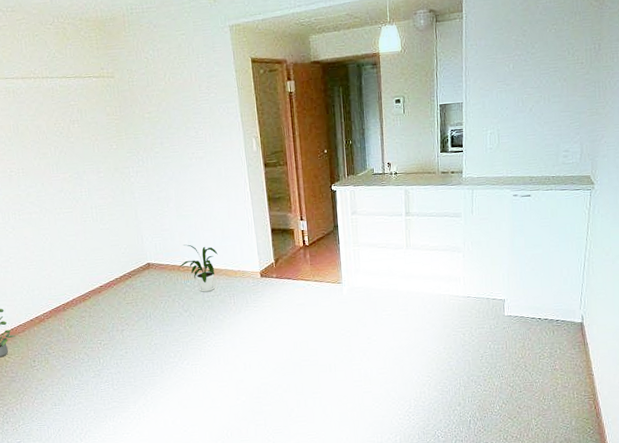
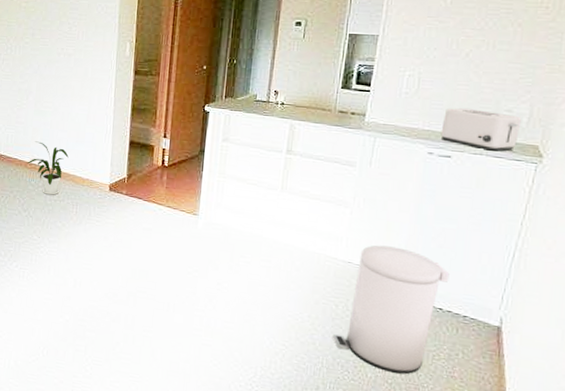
pedal bin: none [464,276,542,378] -> present [332,245,450,374]
toaster: none [520,153,576,186] -> present [441,107,522,152]

